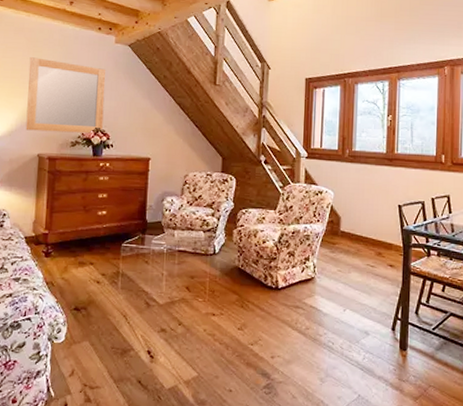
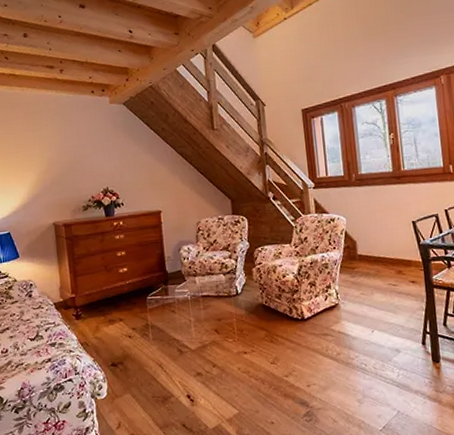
home mirror: present [25,57,106,134] -> none [30,129,111,202]

